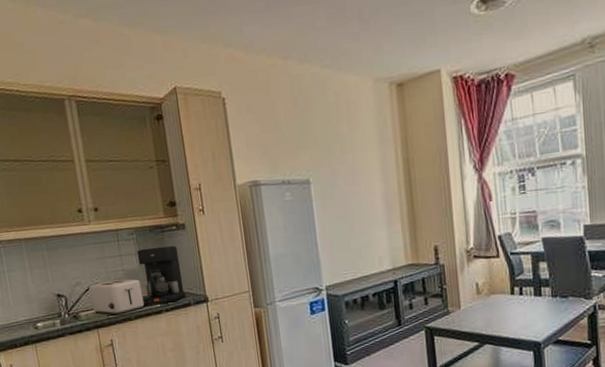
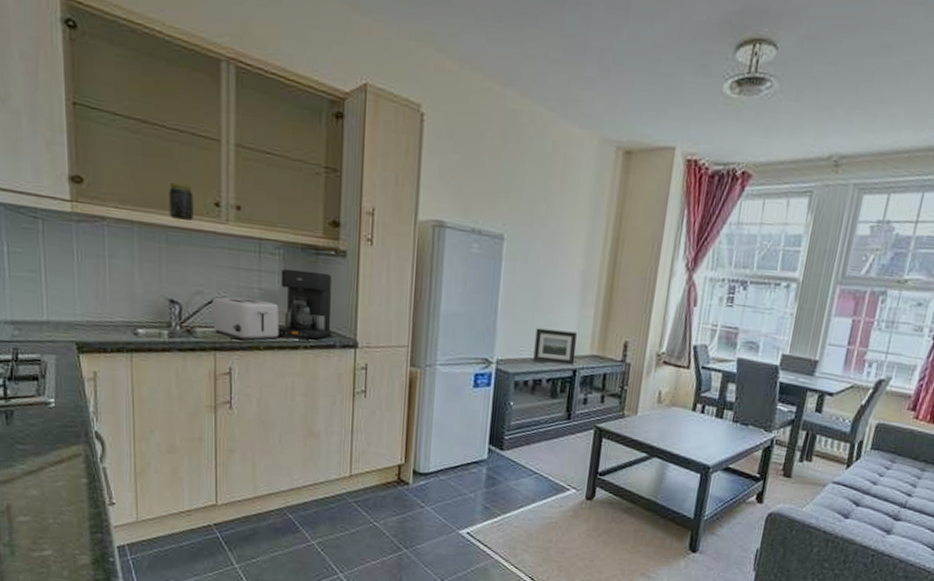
jar: none [43,201,64,230] -> present [169,182,194,222]
picture frame: none [354,247,394,281] -> present [533,328,577,365]

